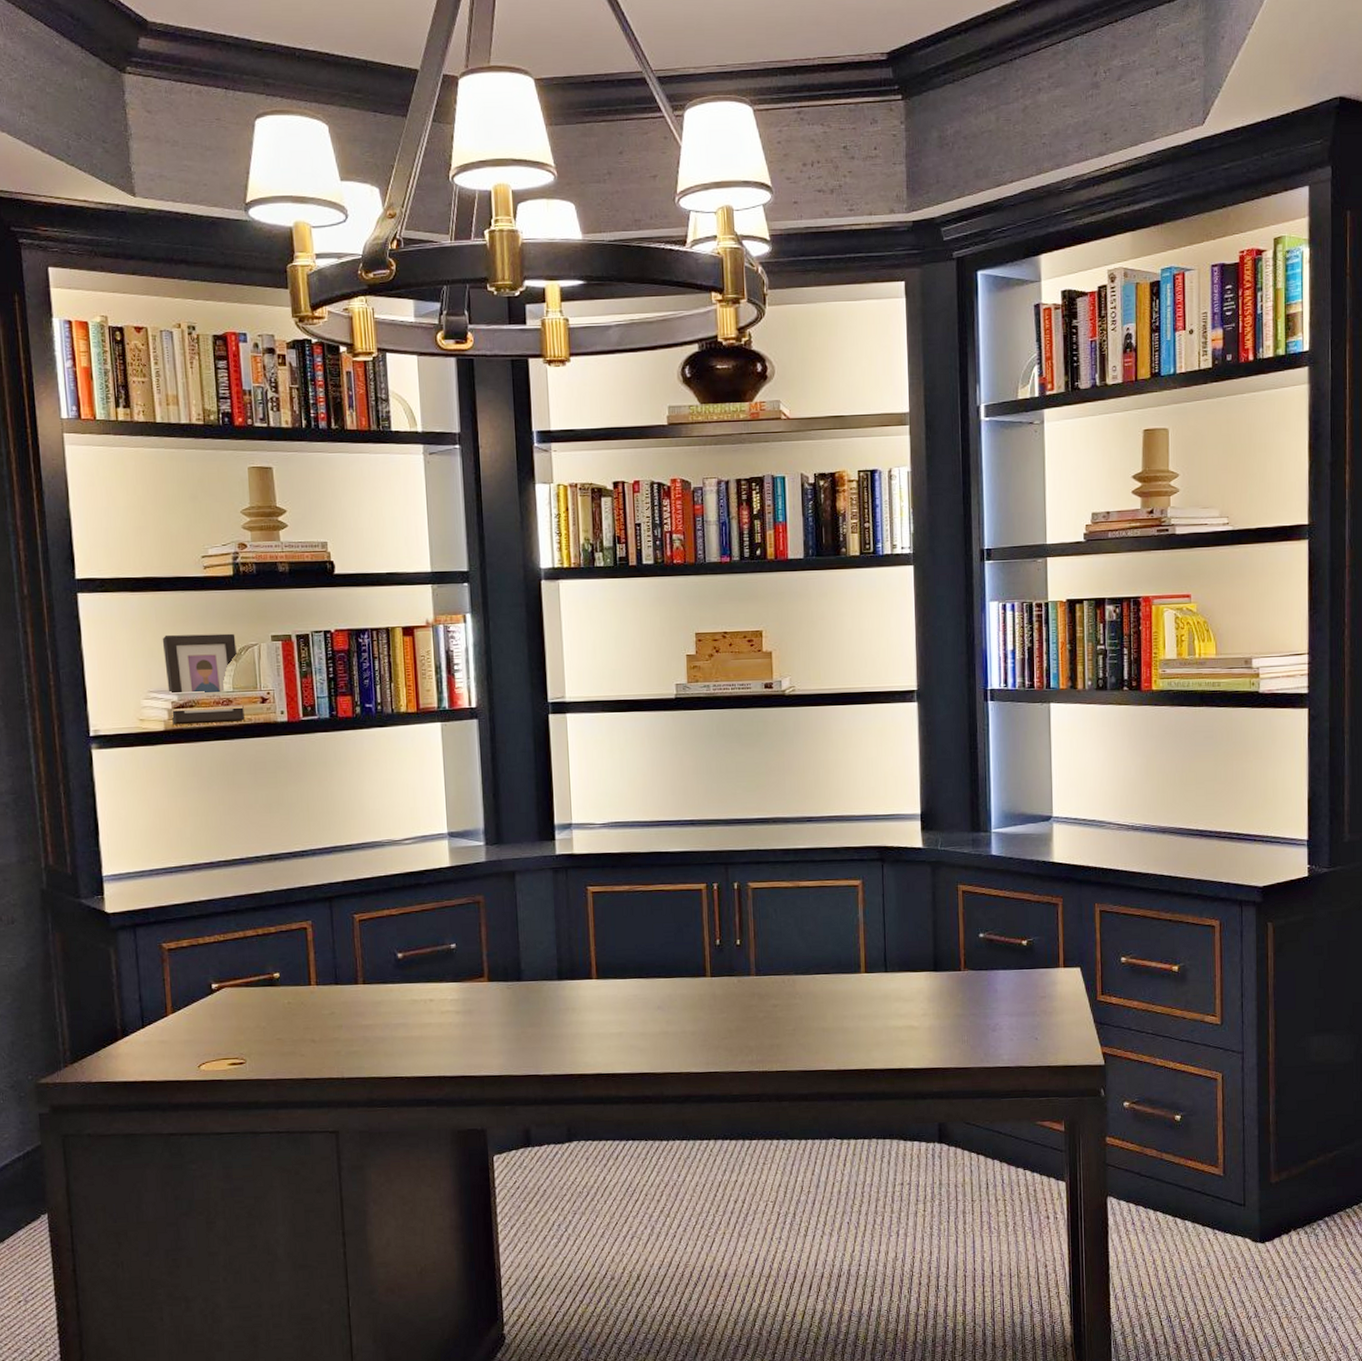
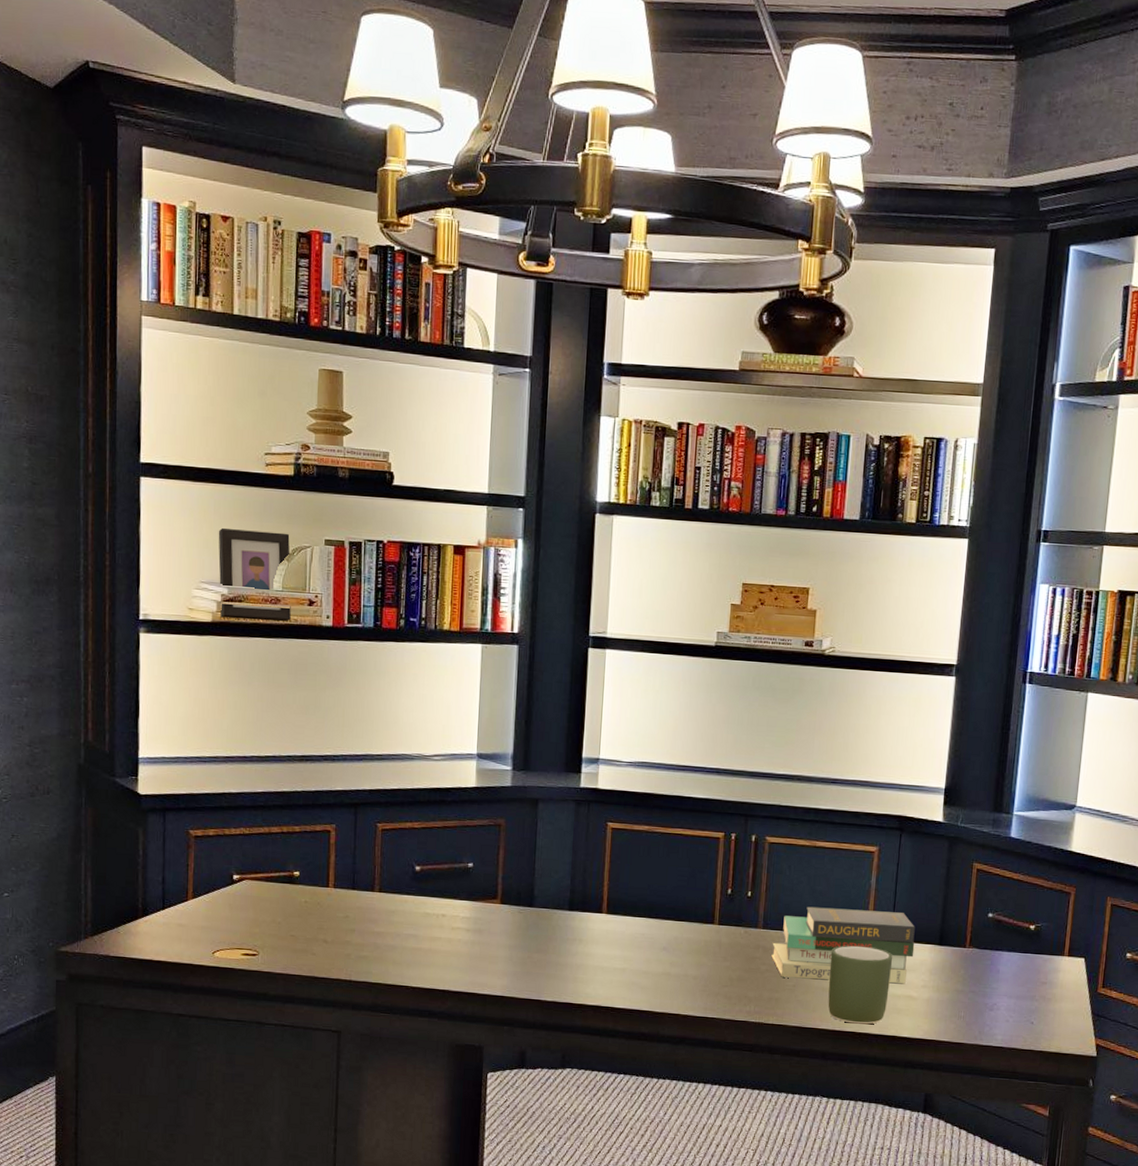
books: none [767,943,910,1022] -> present [771,906,915,983]
mug: none [827,981,890,1061] -> present [828,945,893,1025]

